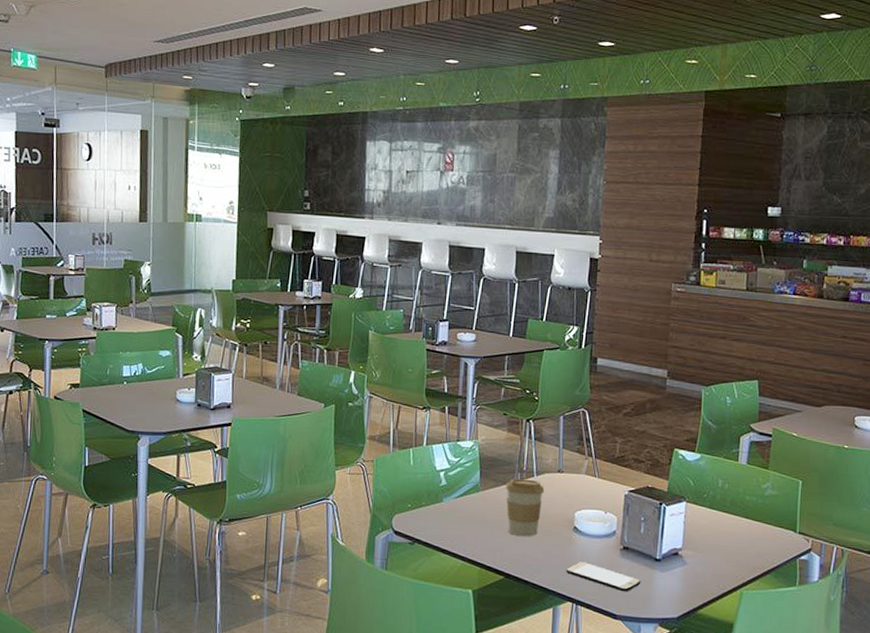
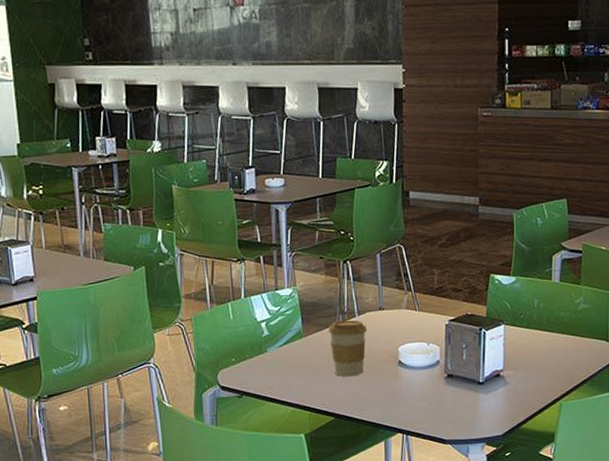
smartphone: present [566,562,641,592] -> none [395,394,467,418]

